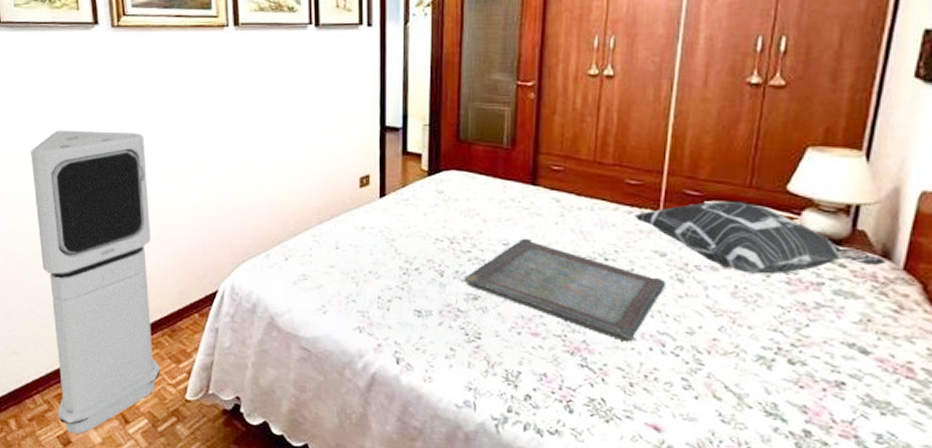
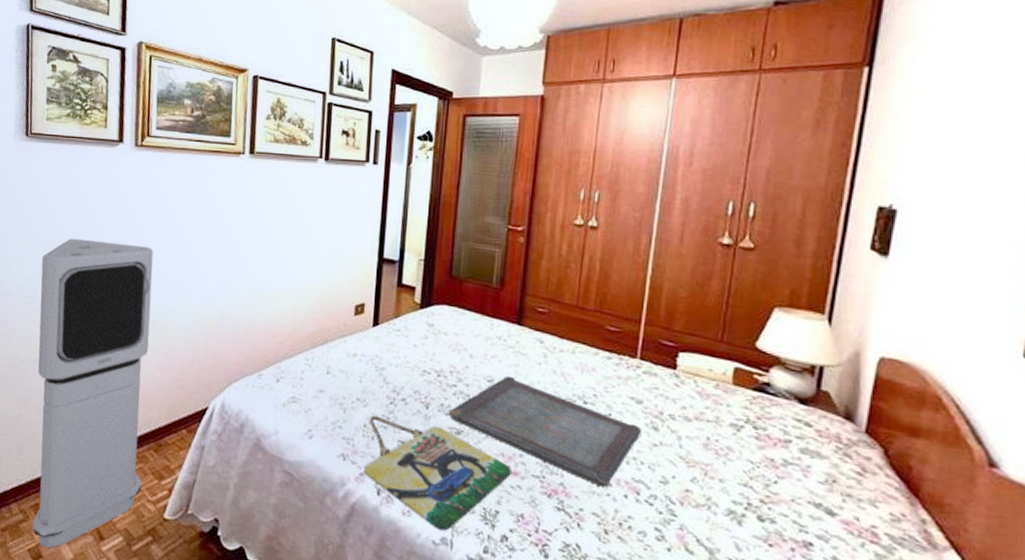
home sign: none [382,287,532,394] -> present [364,415,512,531]
decorative pillow: present [634,200,886,275] -> none [613,352,848,429]

